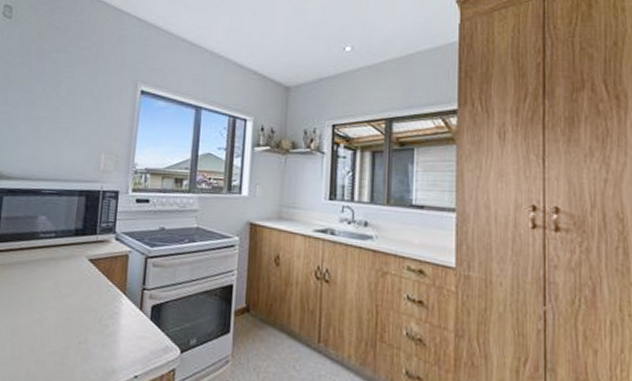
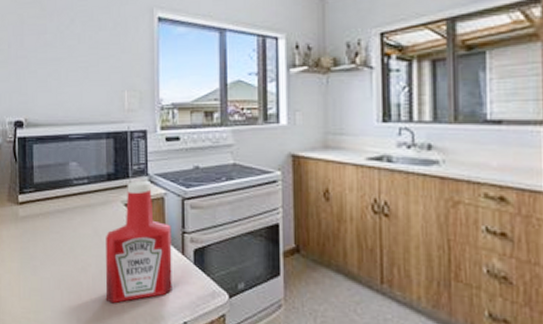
ketchup bottle: none [58,238,133,357] -> present [105,181,172,304]

